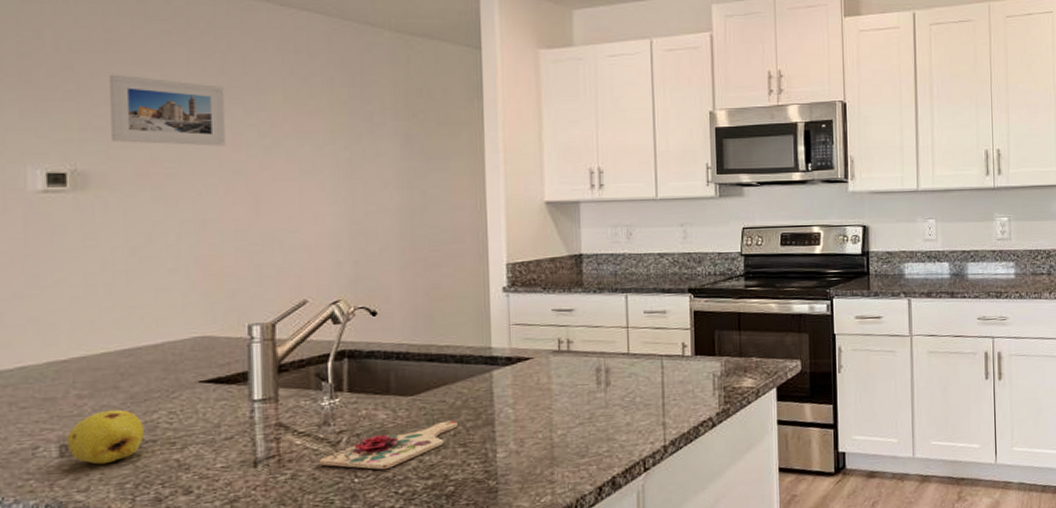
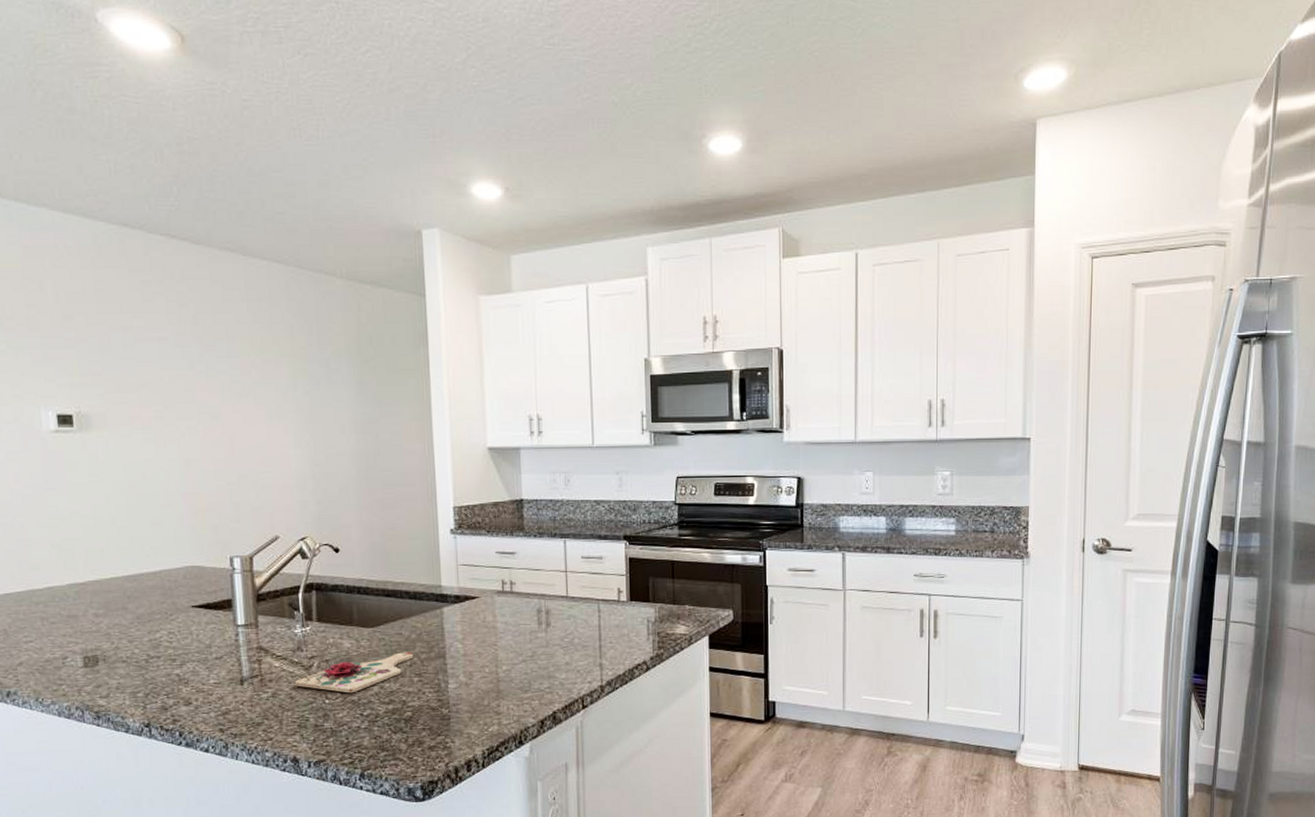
fruit: present [67,409,144,465] -> none [89,627,150,675]
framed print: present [109,74,226,146] -> none [102,323,203,391]

